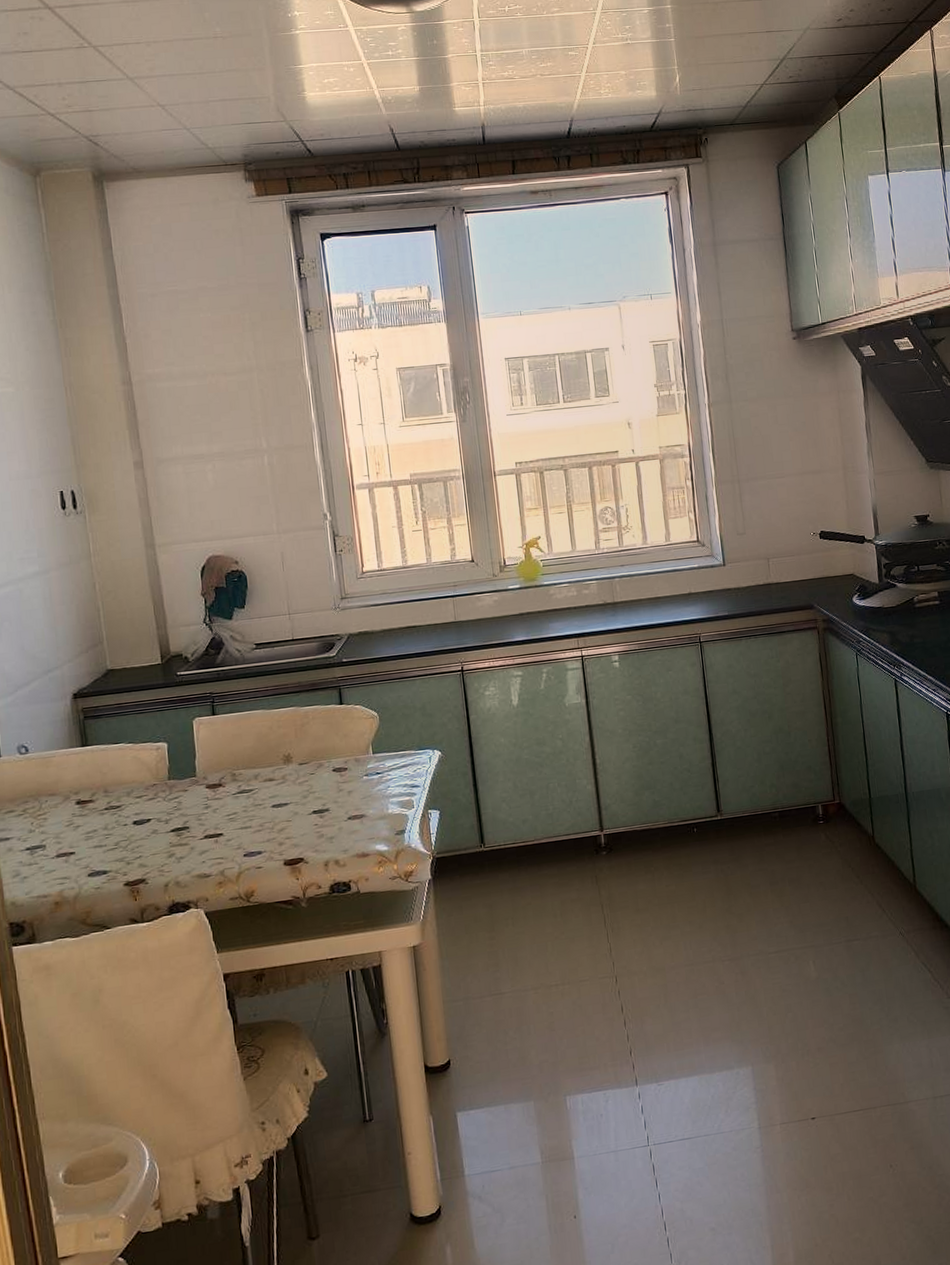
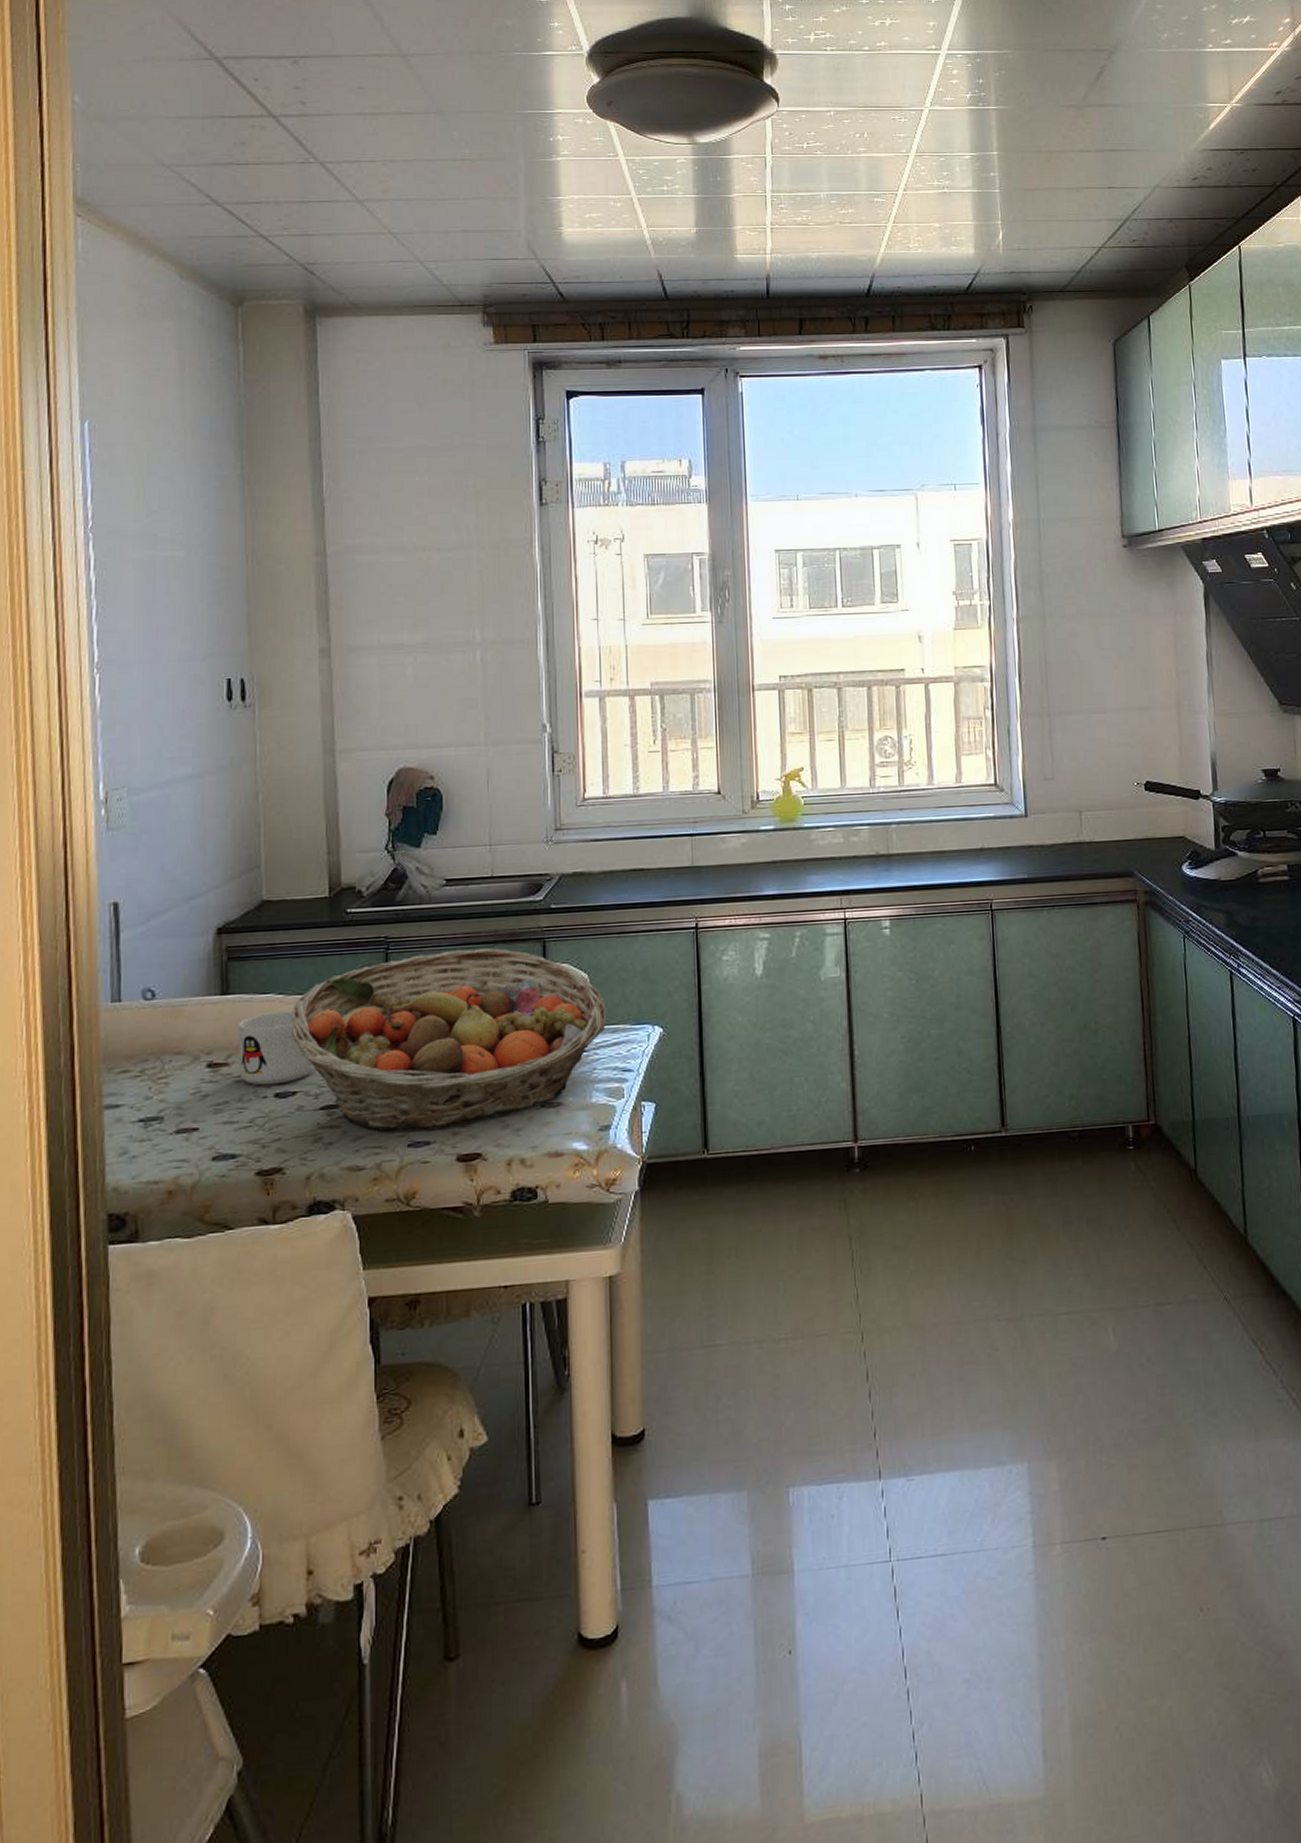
mug: none [98,755,164,816] -> present [238,1010,316,1086]
fruit basket: none [140,696,396,845] -> present [290,948,607,1132]

